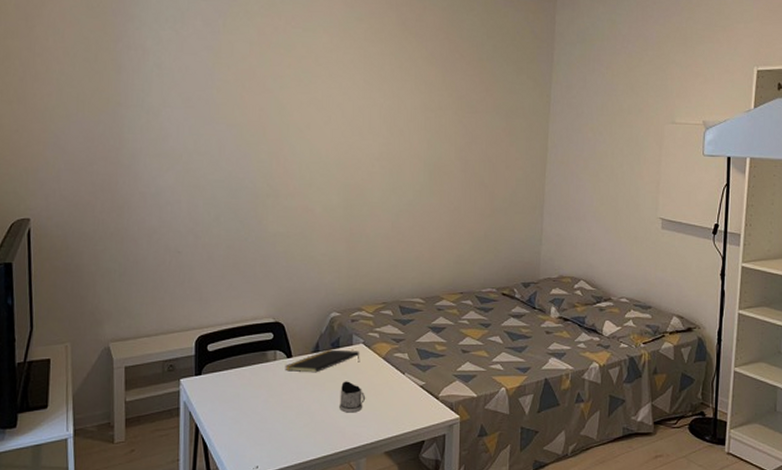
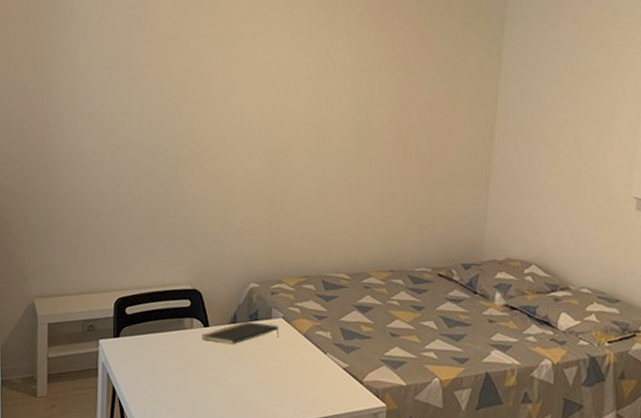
tea glass holder: present [339,381,365,413] -> none [256,356,283,390]

